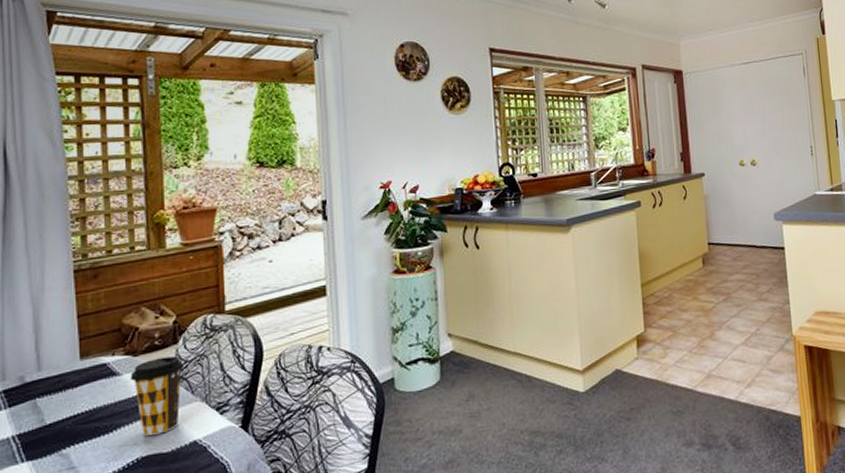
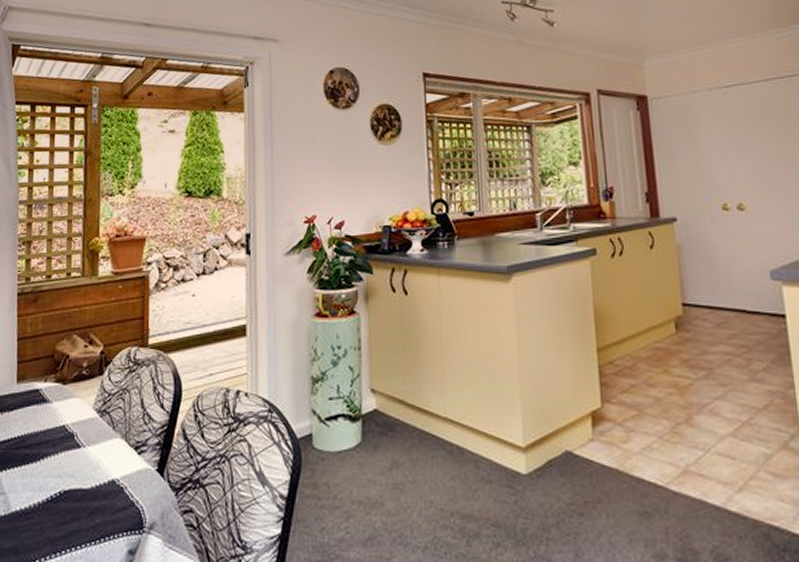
coffee cup: present [130,356,183,436] -> none [59,388,107,468]

